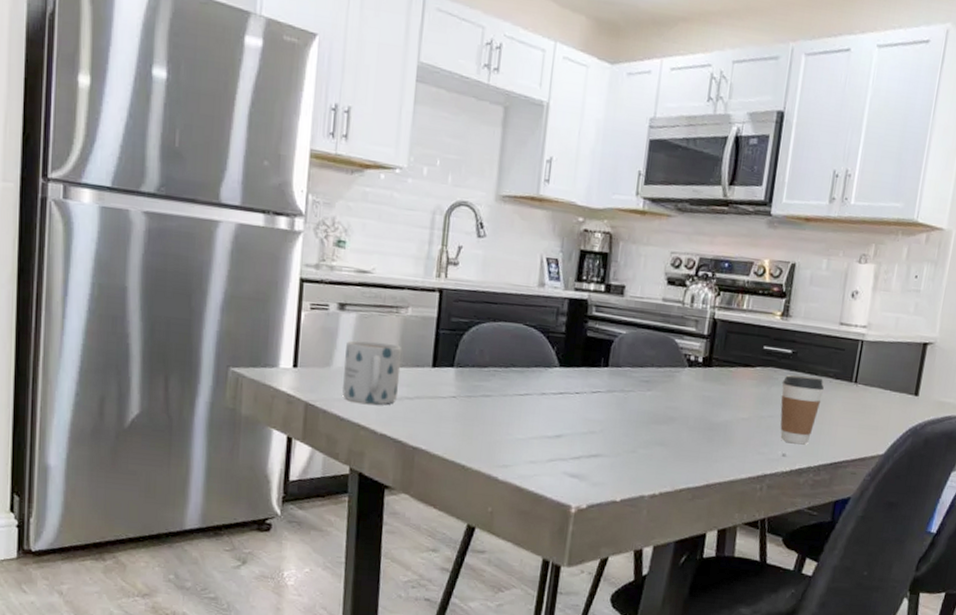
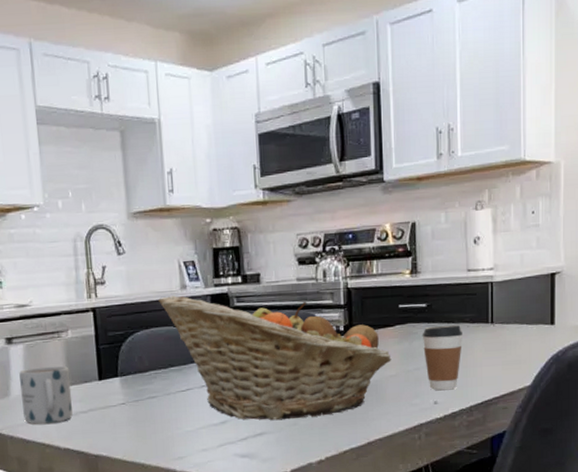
fruit basket: none [512,291,746,448] -> present [158,296,392,421]

